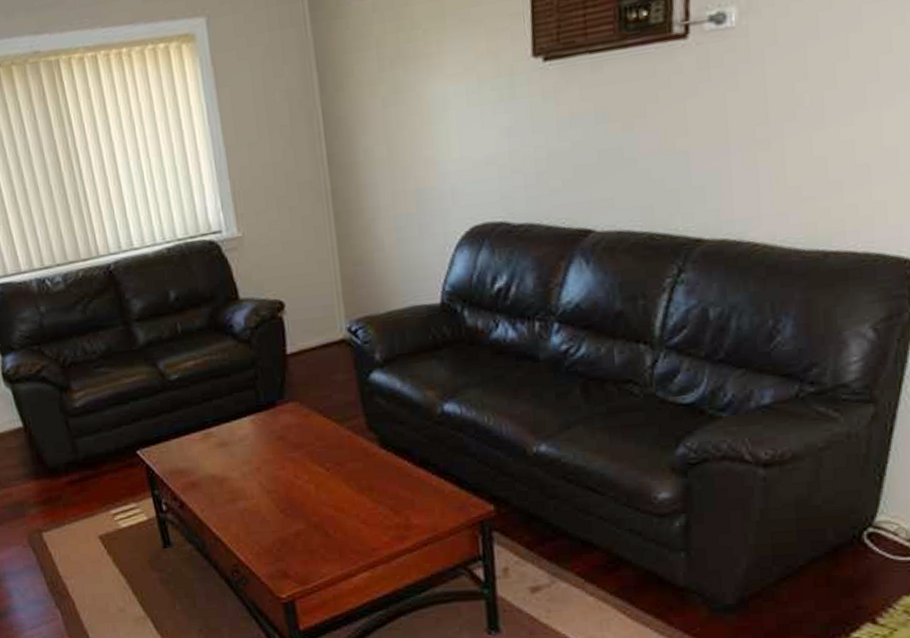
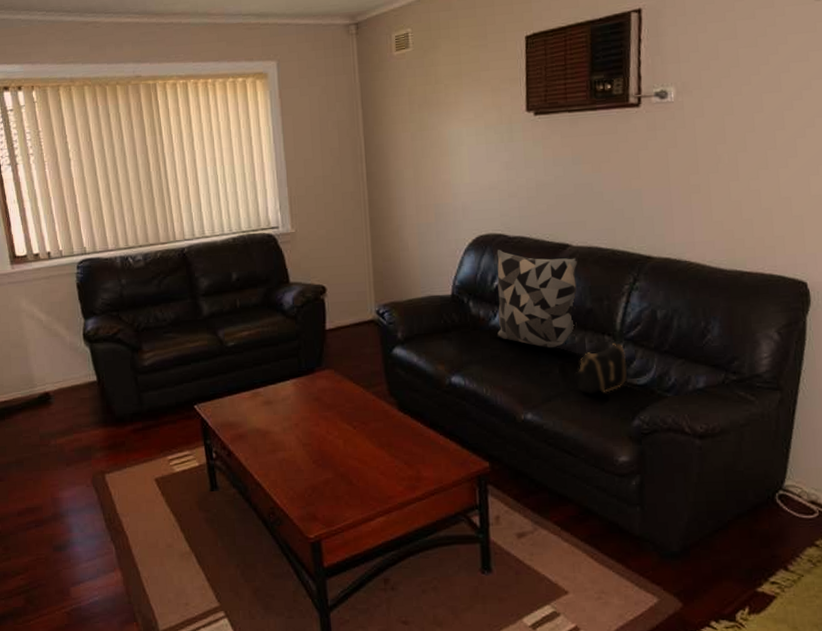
pillow: none [497,242,605,371] -> present [496,250,578,356]
handbag: none [600,352,671,419] -> present [574,343,628,395]

